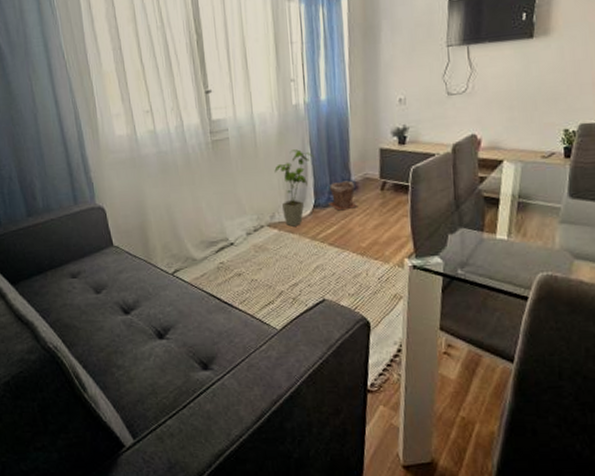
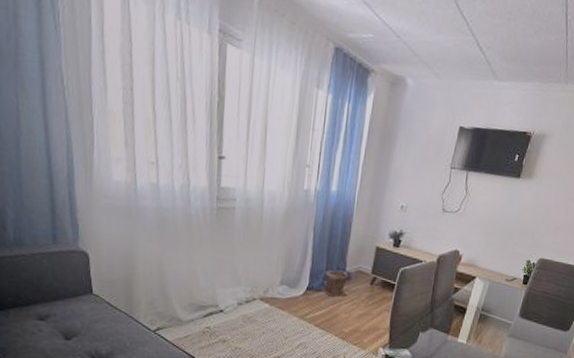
house plant: present [274,149,317,227] -> none [275,232,317,304]

